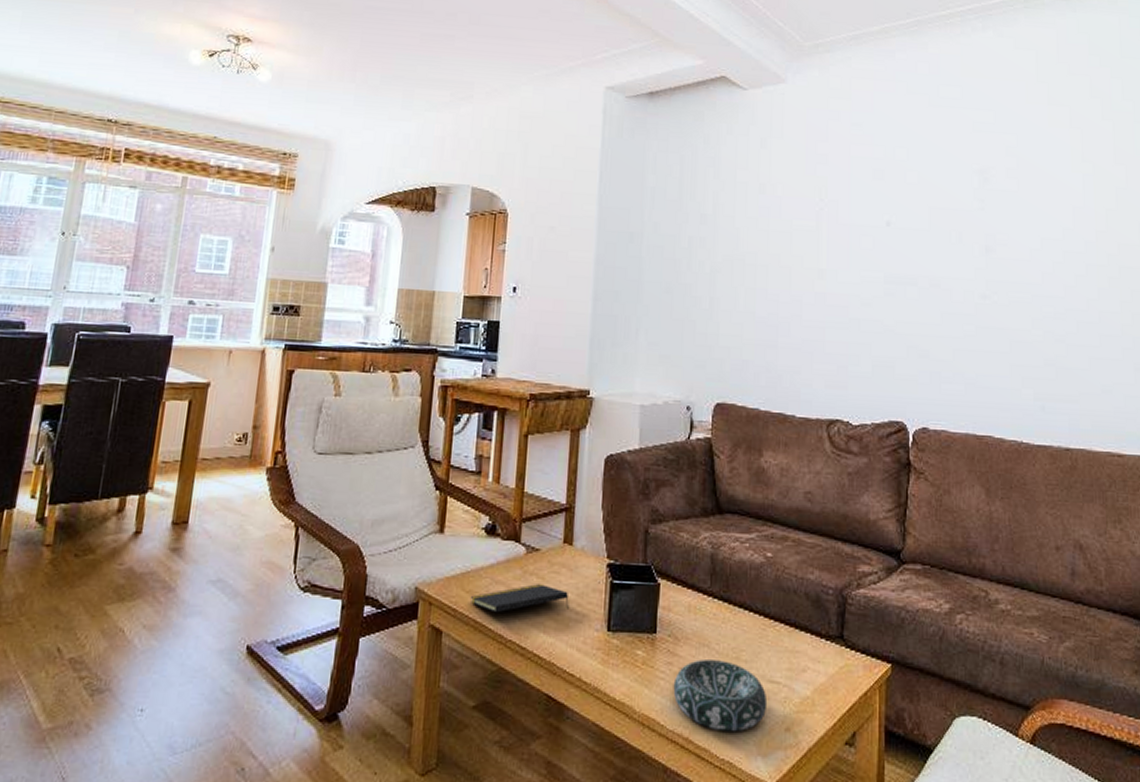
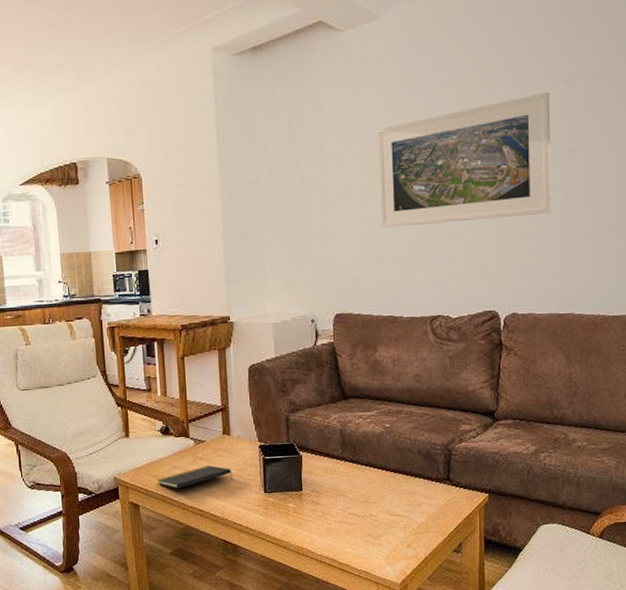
decorative bowl: present [673,659,768,732] -> none [319,504,392,552]
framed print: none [774,182,968,315] -> present [376,92,552,228]

